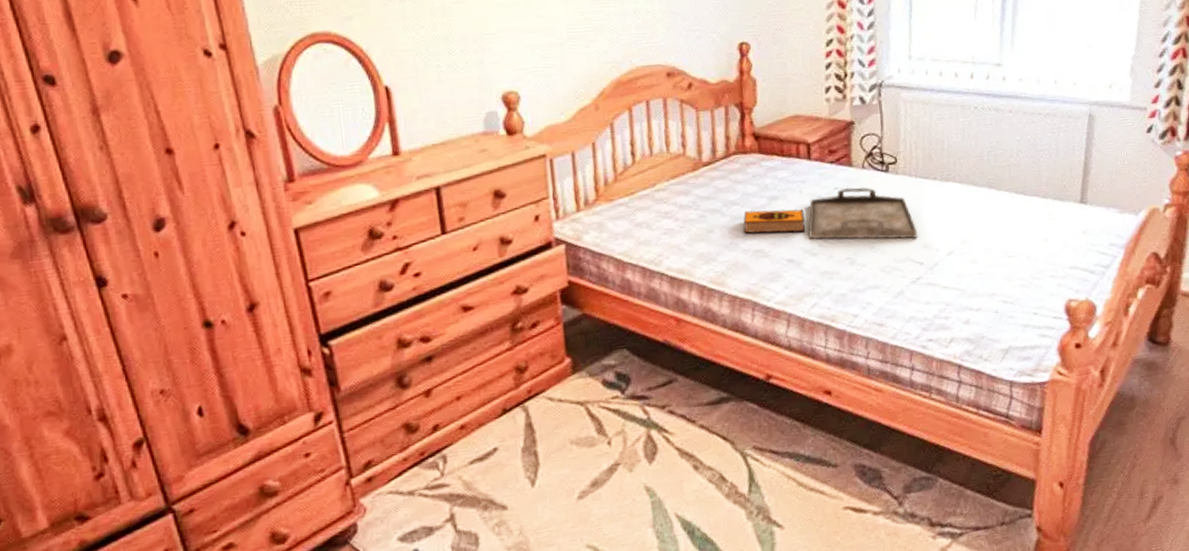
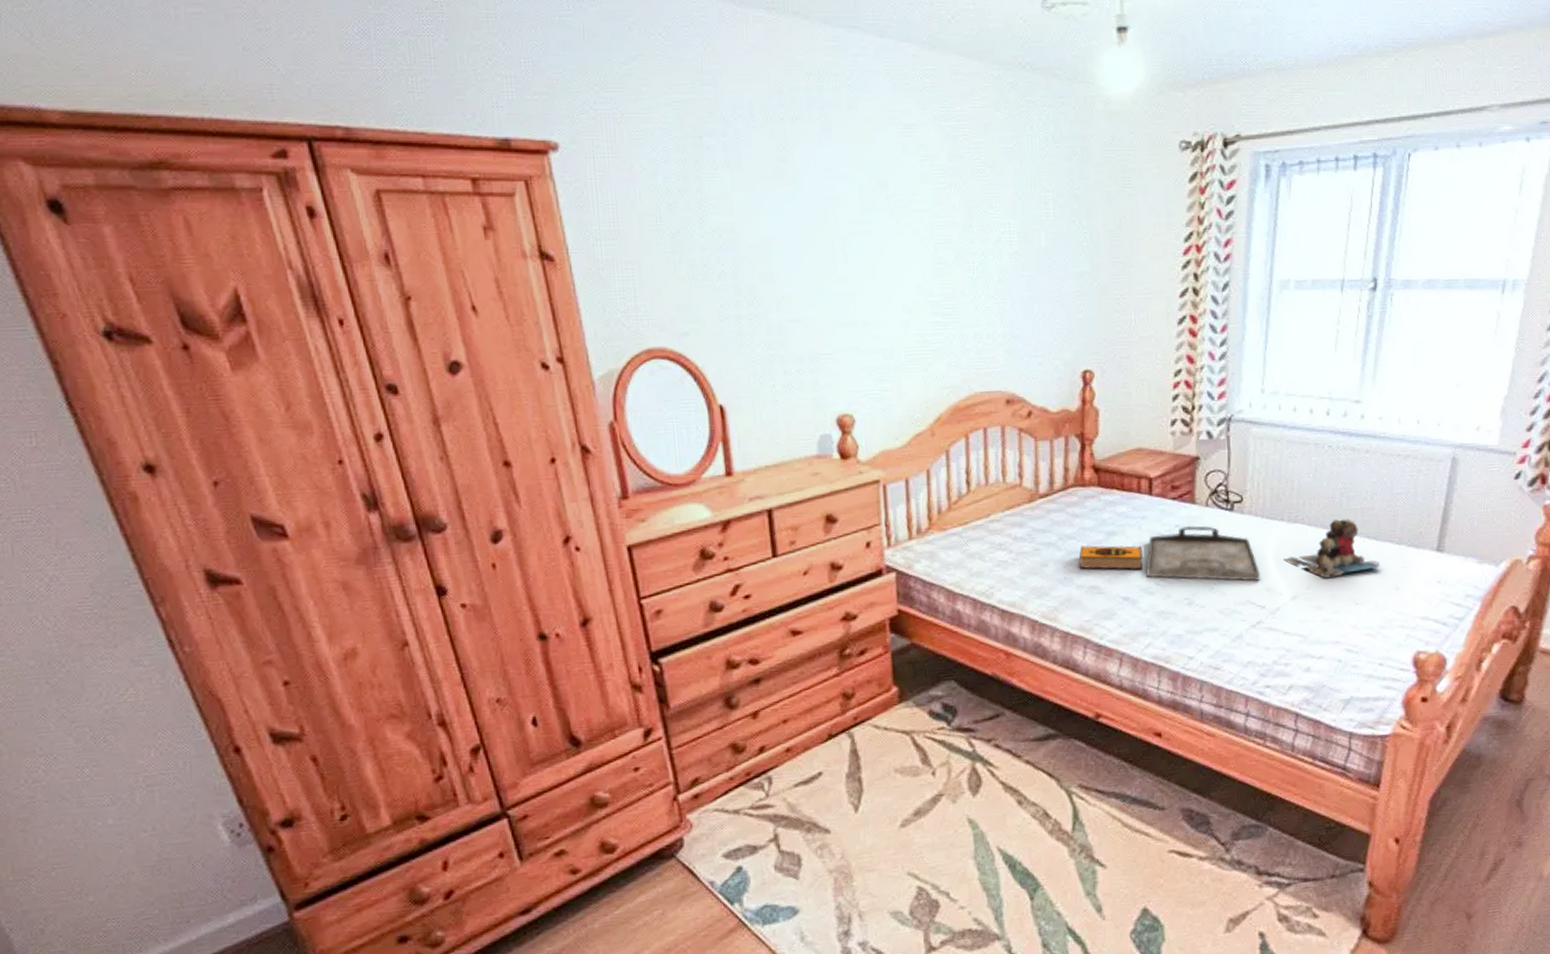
teddy bear: none [939,175,1030,234] -> present [1284,519,1381,579]

